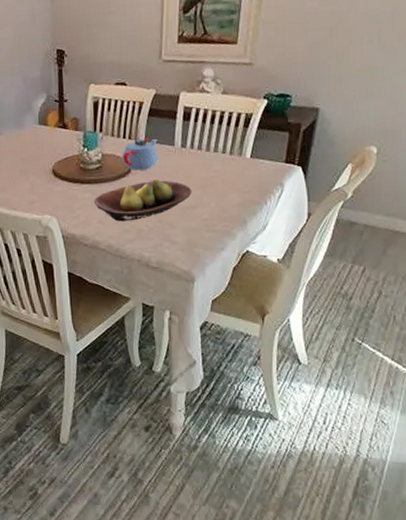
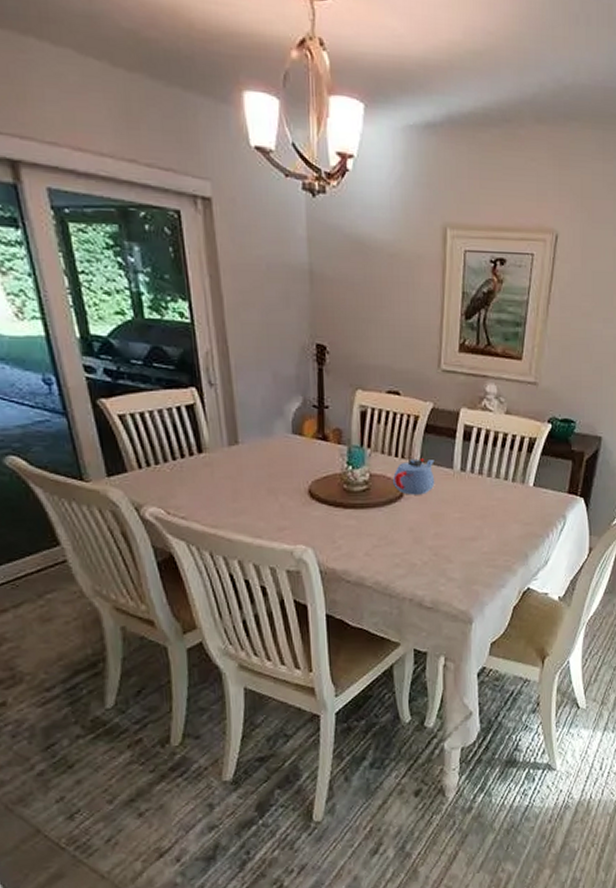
fruit bowl: present [93,179,192,222] -> none [359,506,471,555]

